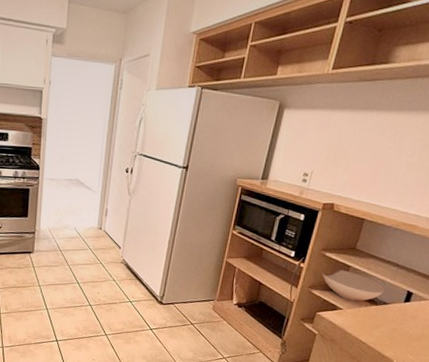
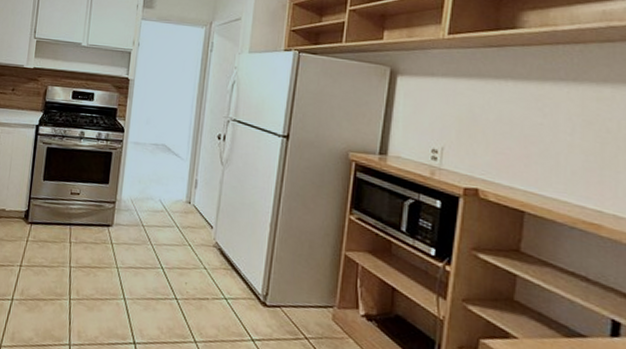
bowl: present [321,269,385,301] -> none [476,277,576,328]

